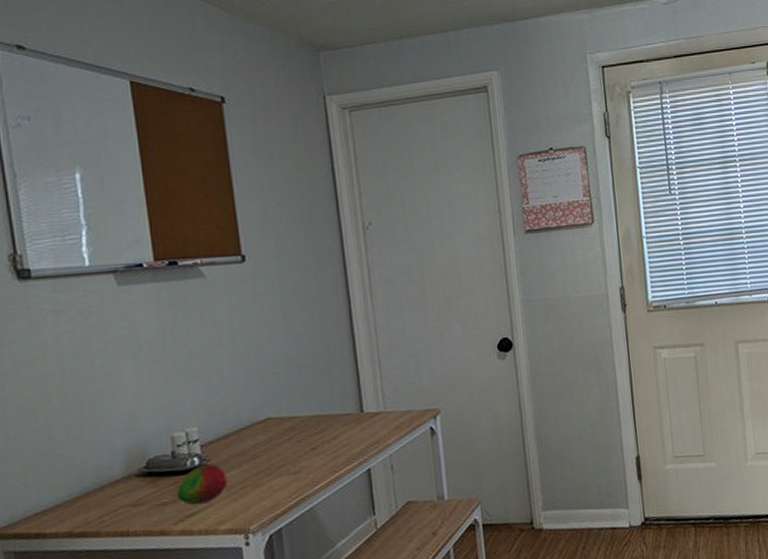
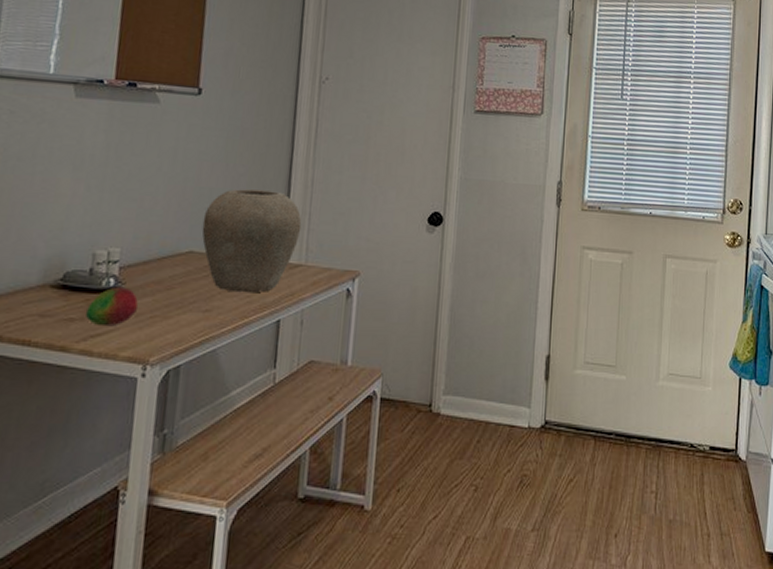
vase: none [273,345,374,450] -> present [201,189,302,293]

